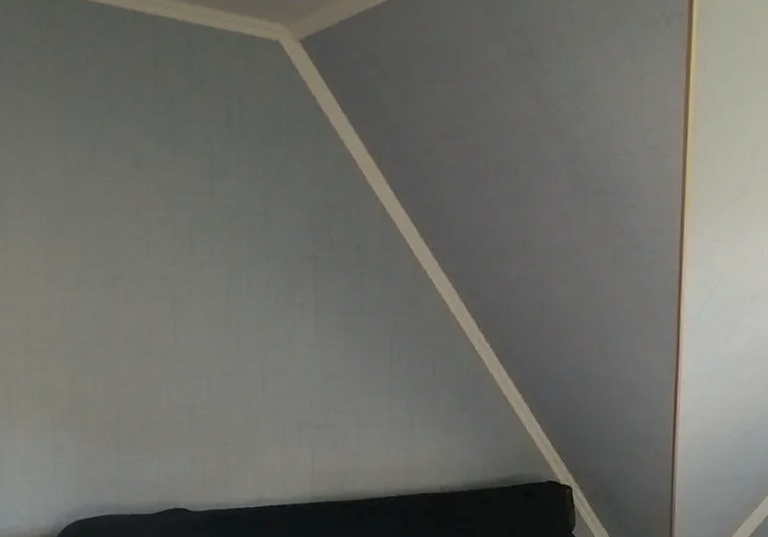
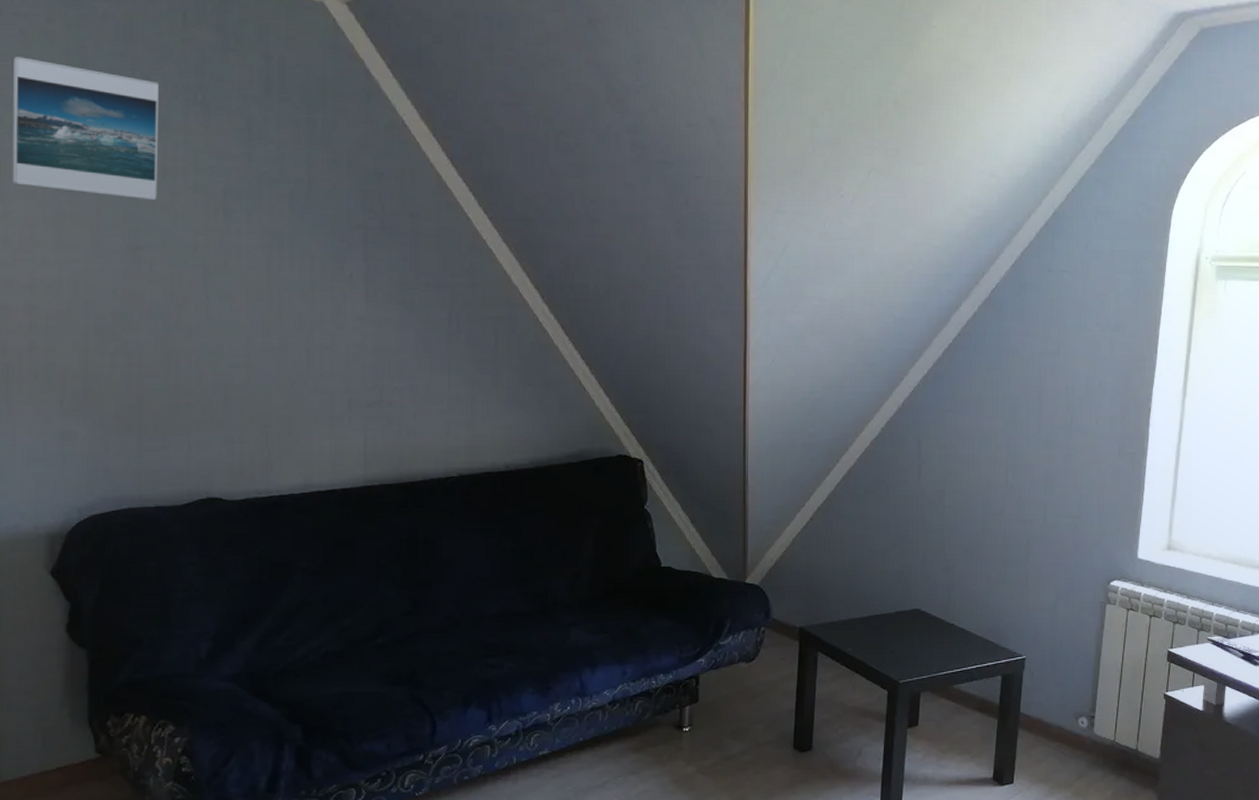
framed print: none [11,102,133,234] -> present [12,56,159,201]

